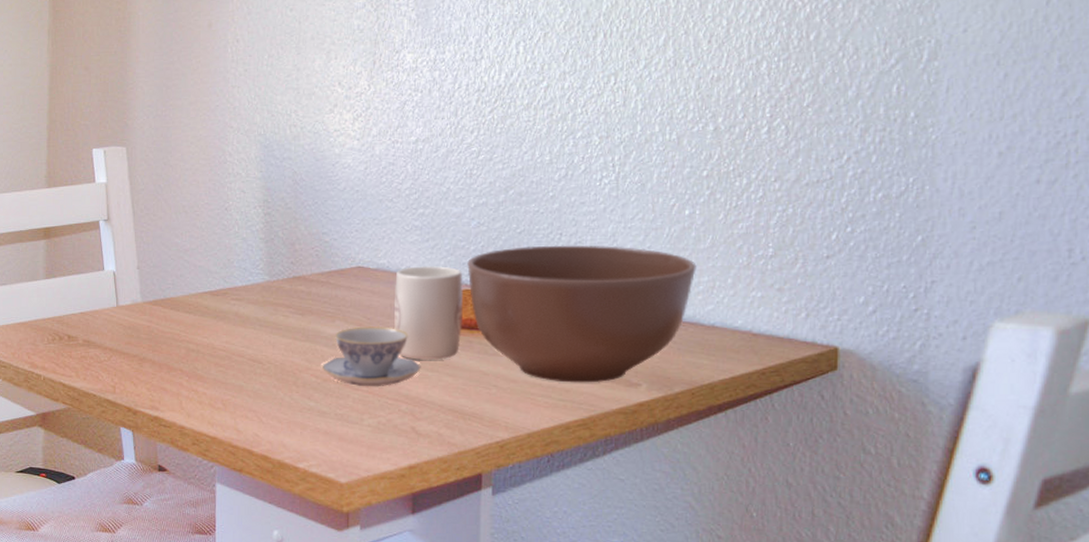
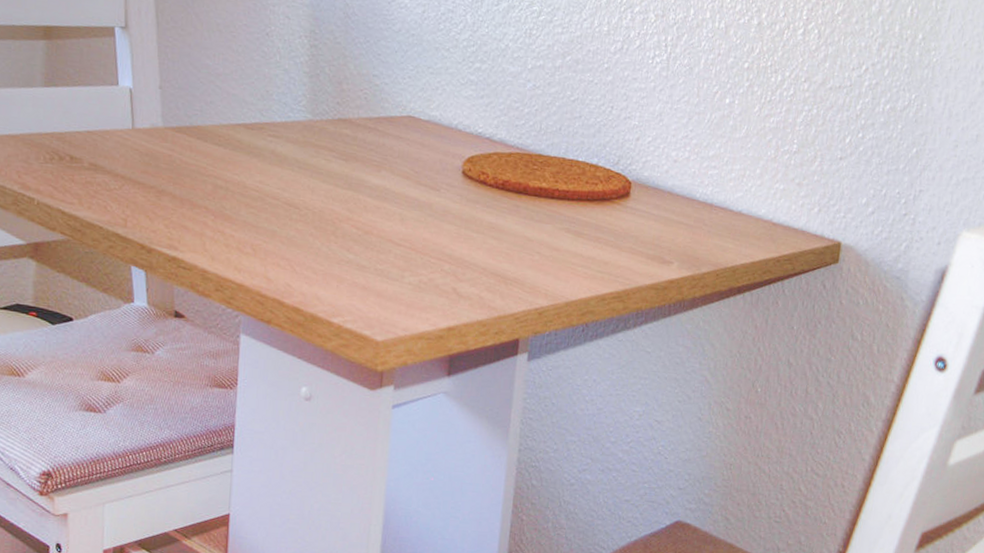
teacup: present [323,326,421,387] -> none [364,179,467,245]
mug: present [393,265,463,360] -> none [442,122,515,222]
bowl: present [466,245,697,383] -> none [519,115,731,257]

